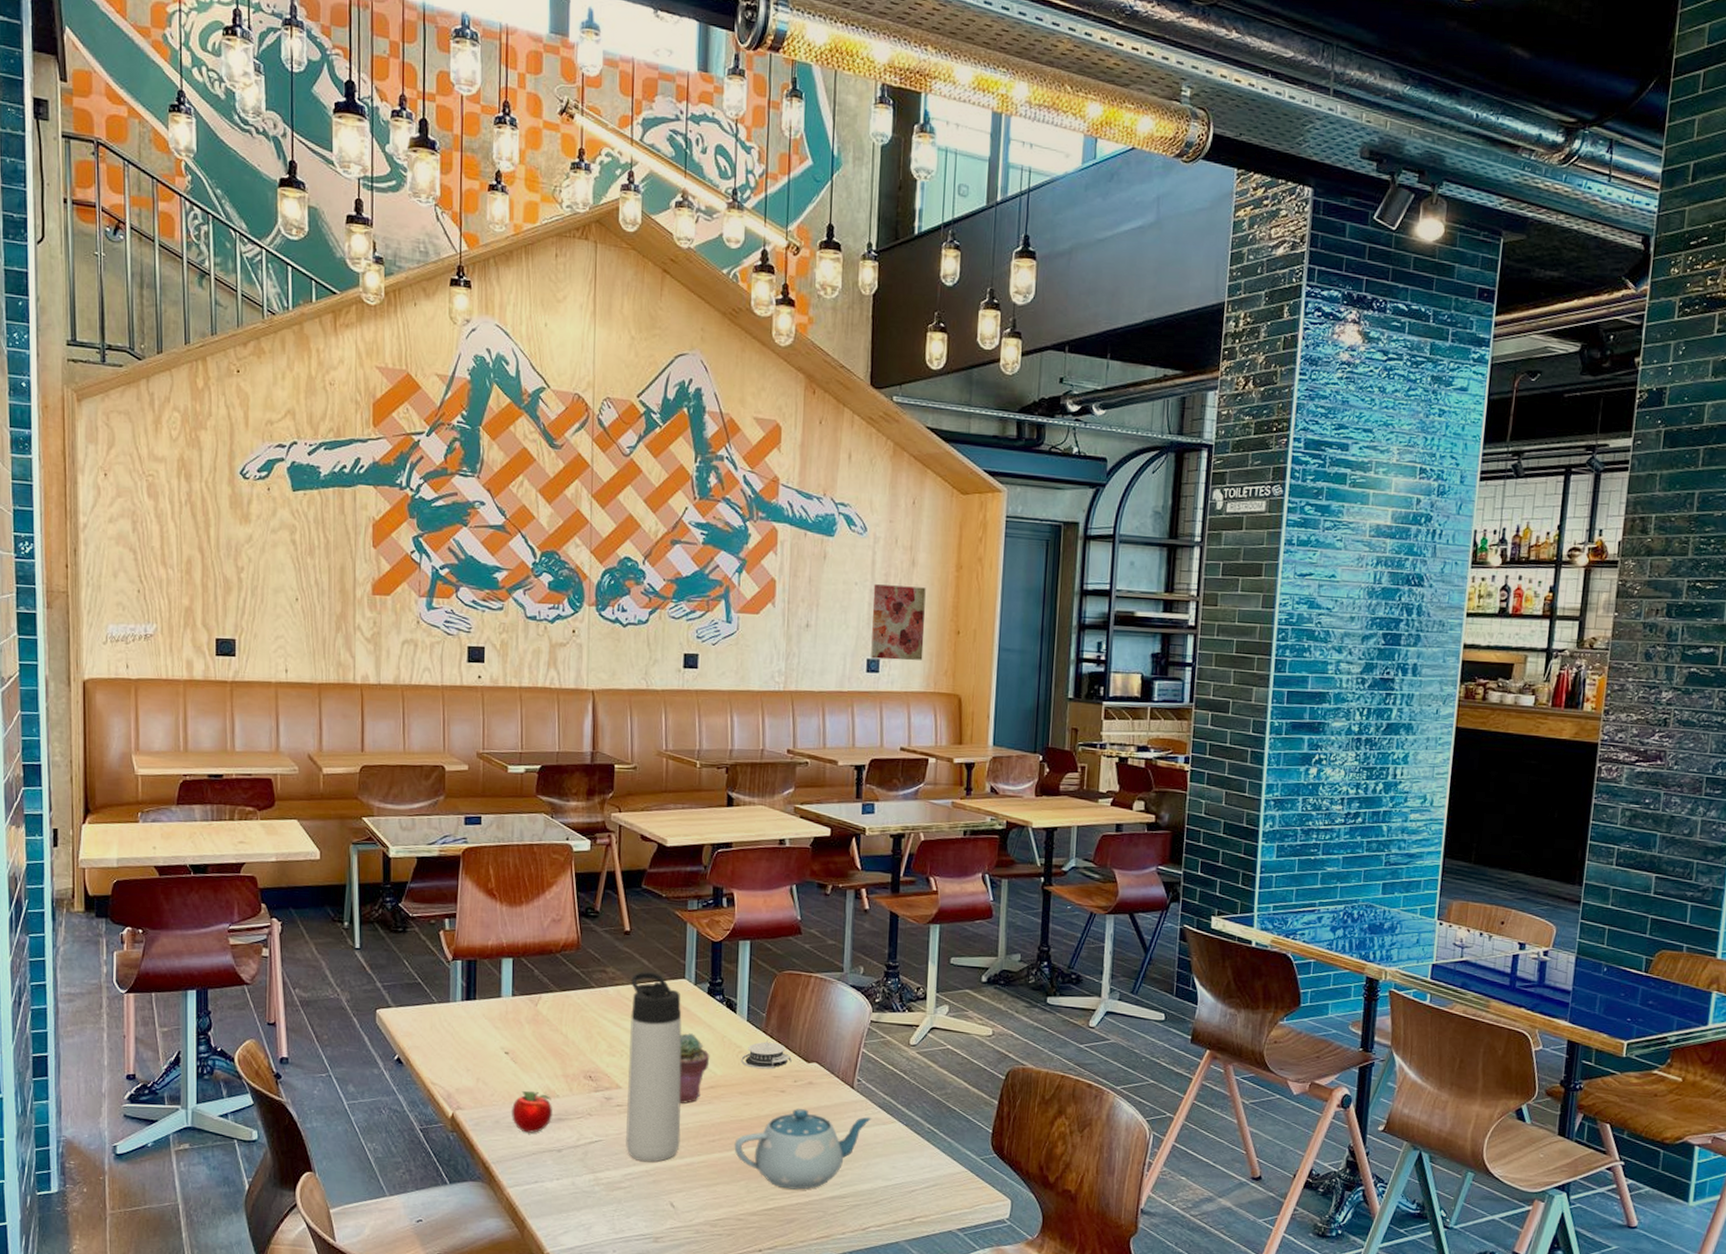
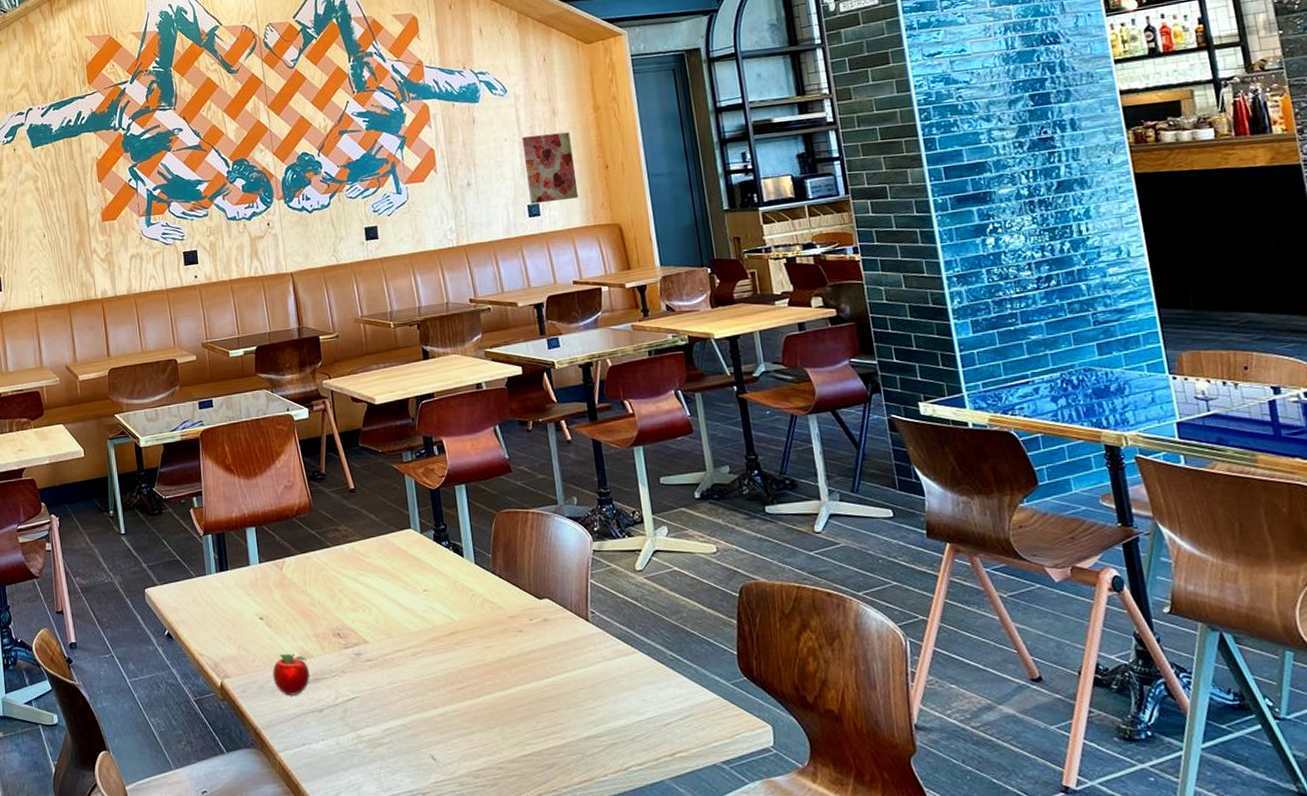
thermos bottle: present [626,972,682,1163] -> none [362,526,431,716]
potted succulent: present [679,1033,710,1104] -> none [414,581,447,652]
teapot: present [734,1109,872,1190] -> none [482,647,613,732]
architectural model: present [741,1040,792,1070] -> none [475,581,524,611]

